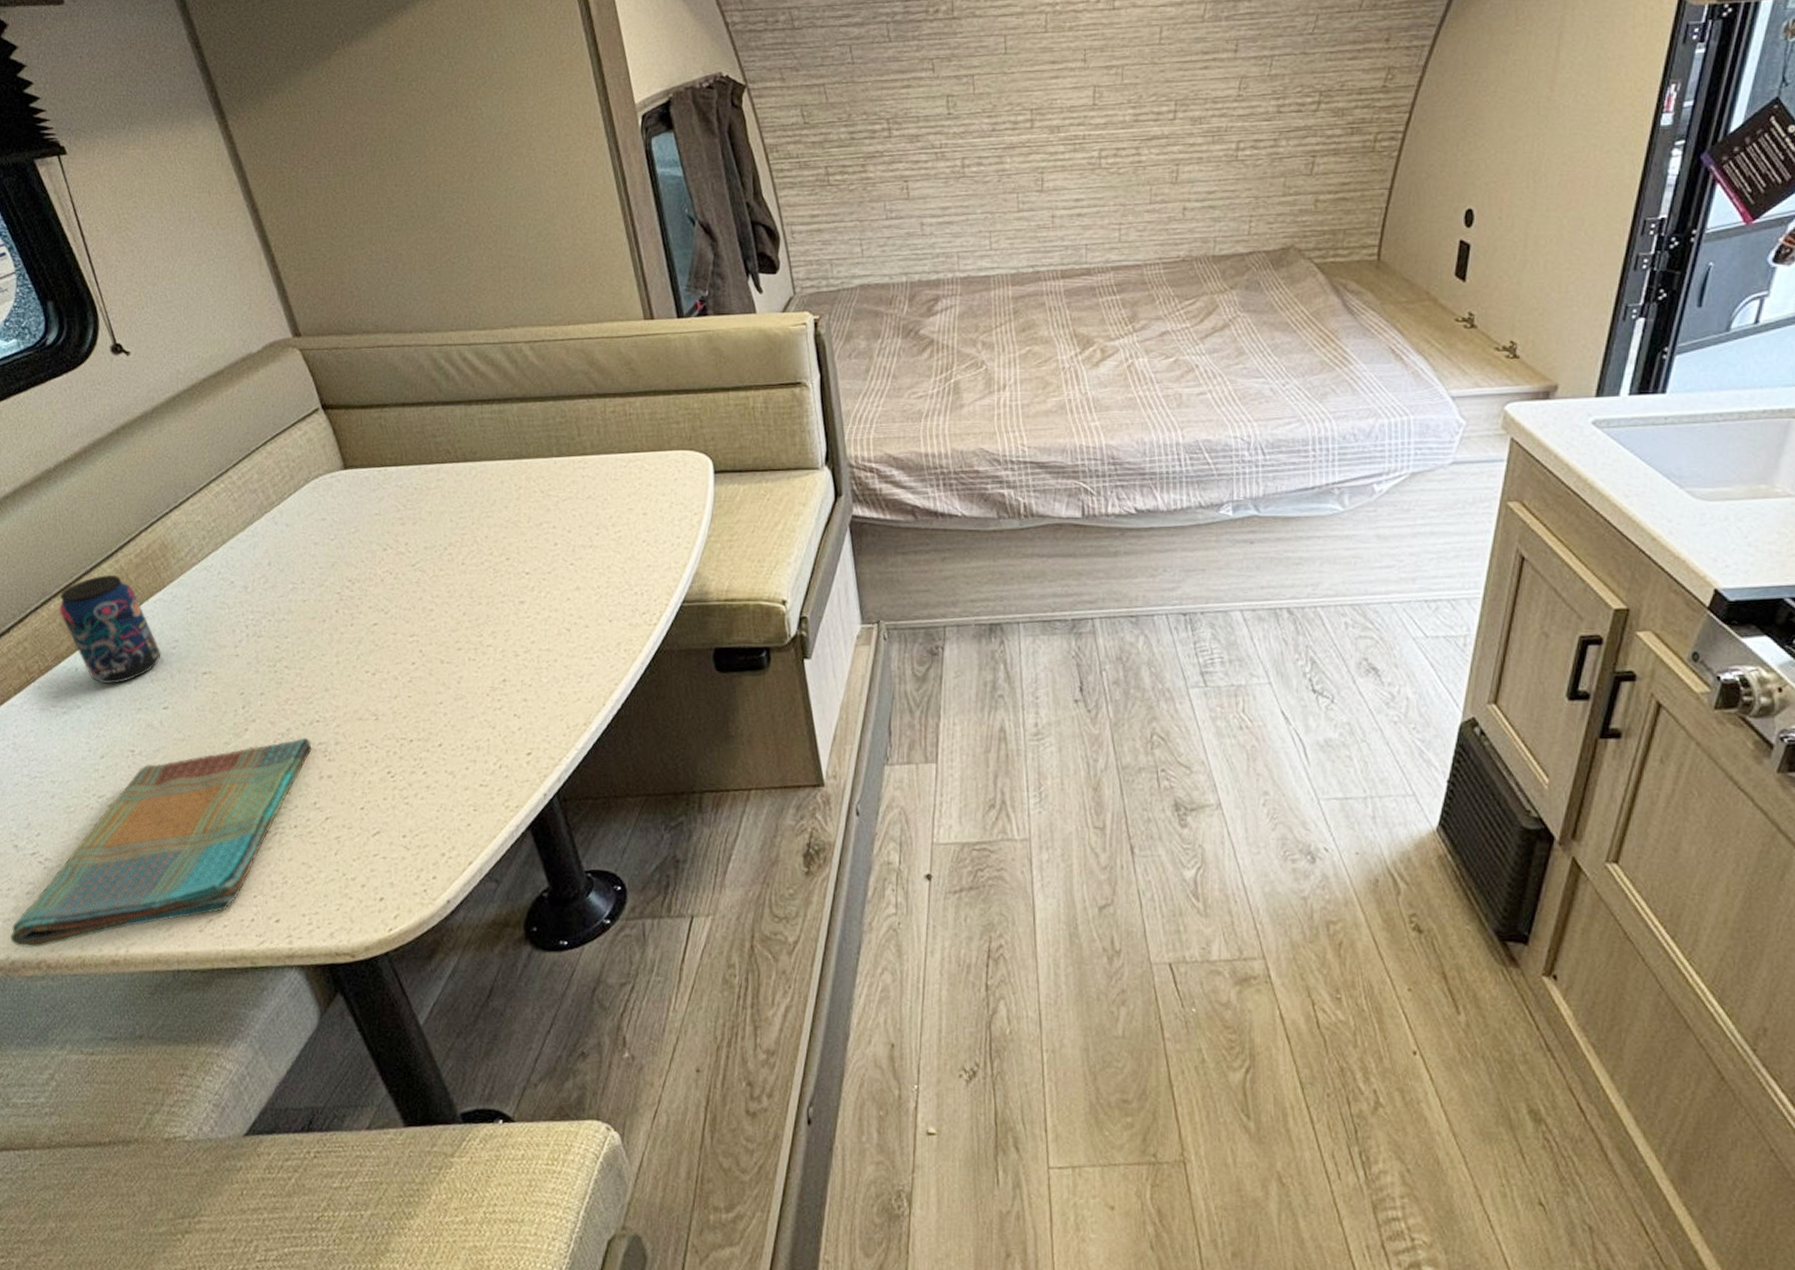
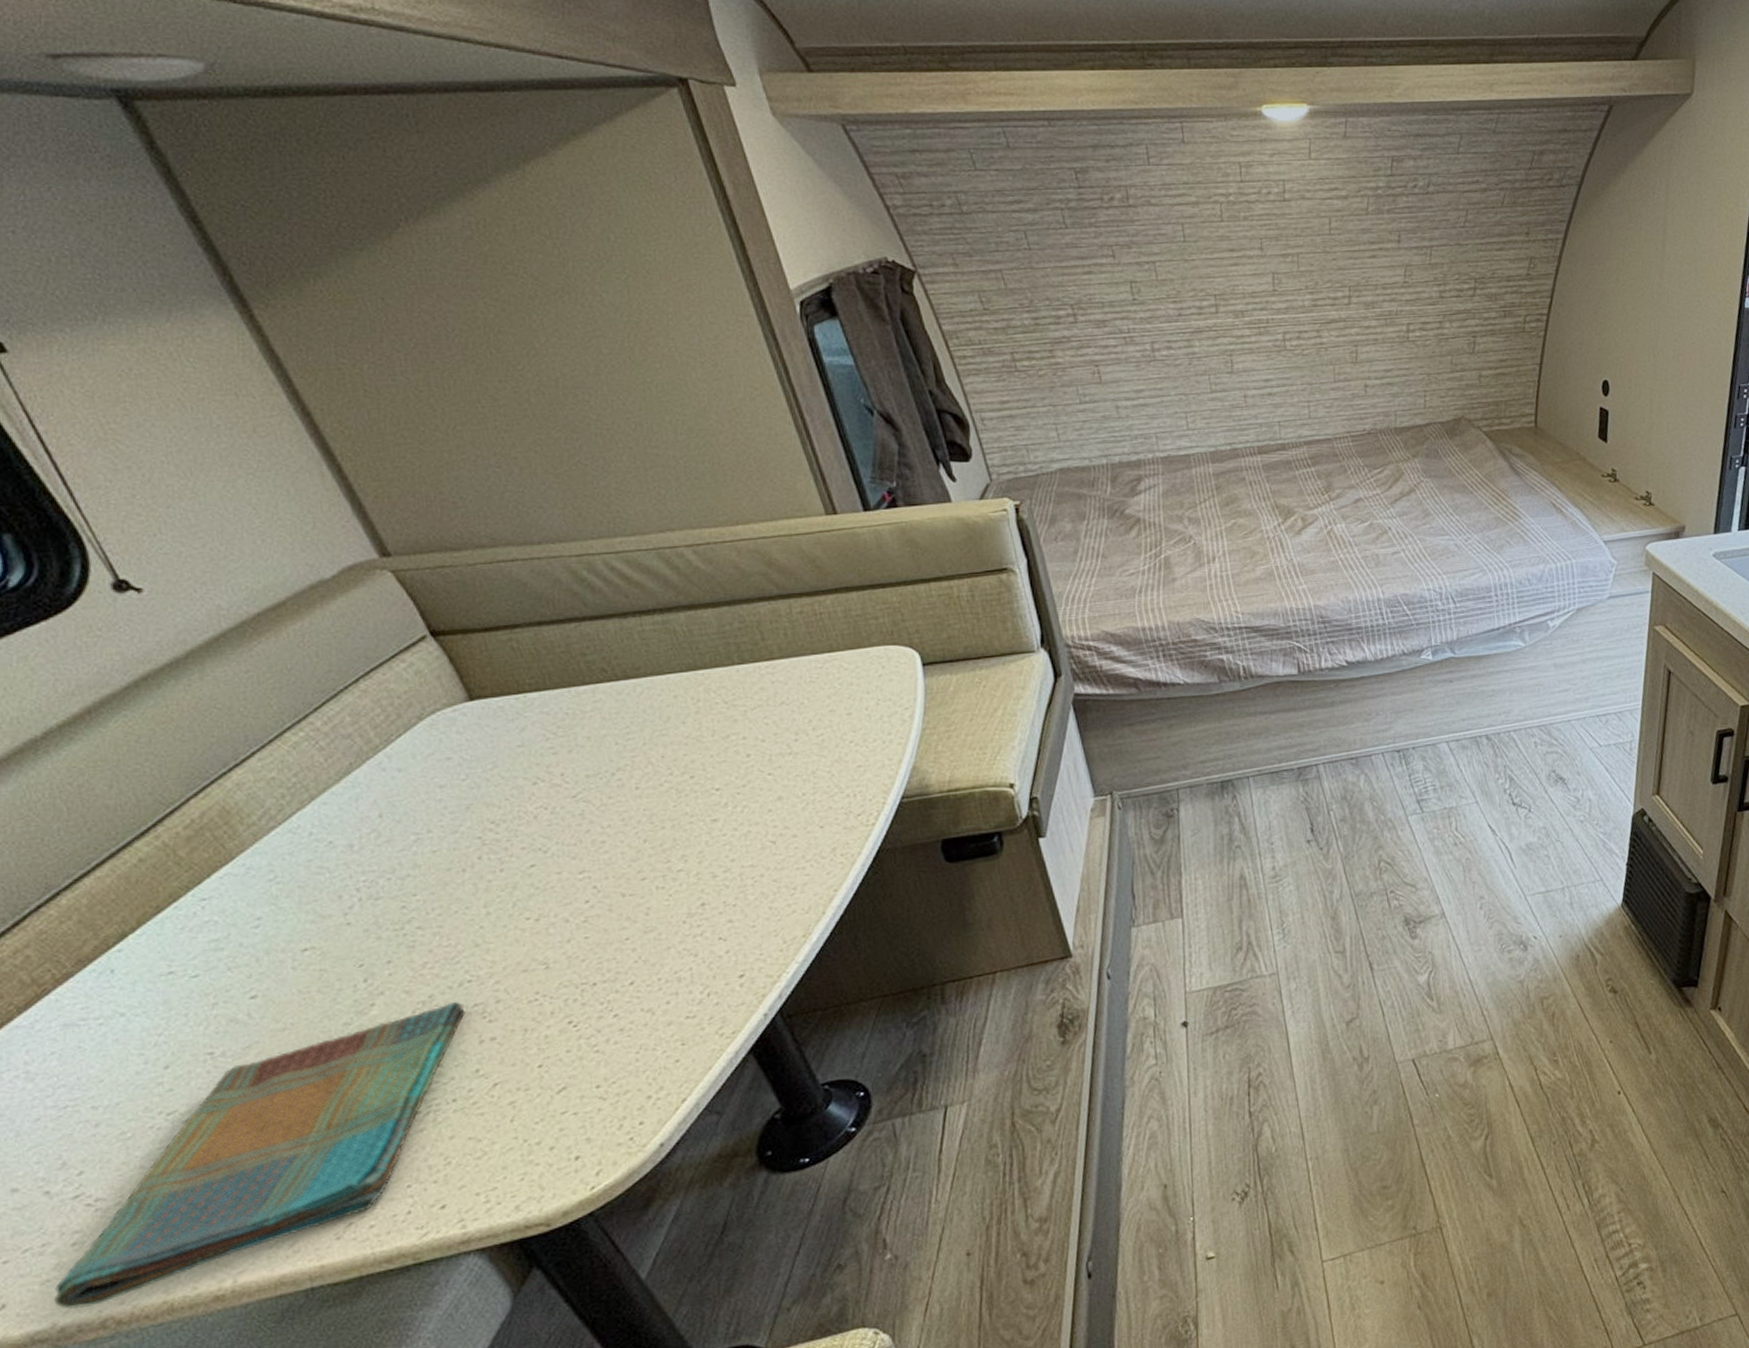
beverage can: present [58,575,161,684] -> none [73,854,239,982]

